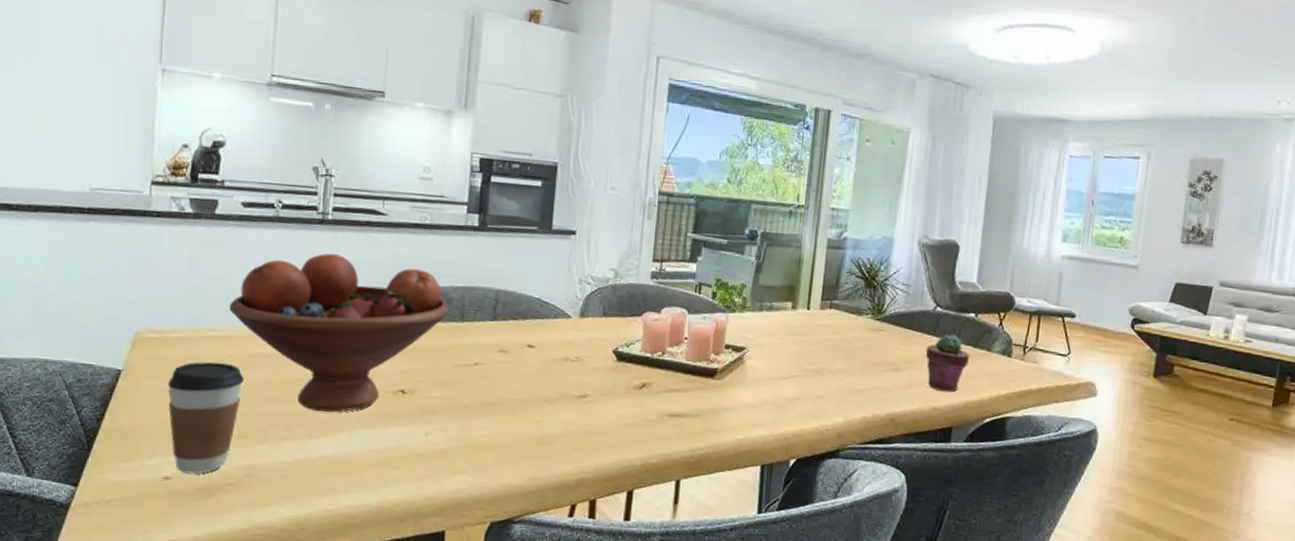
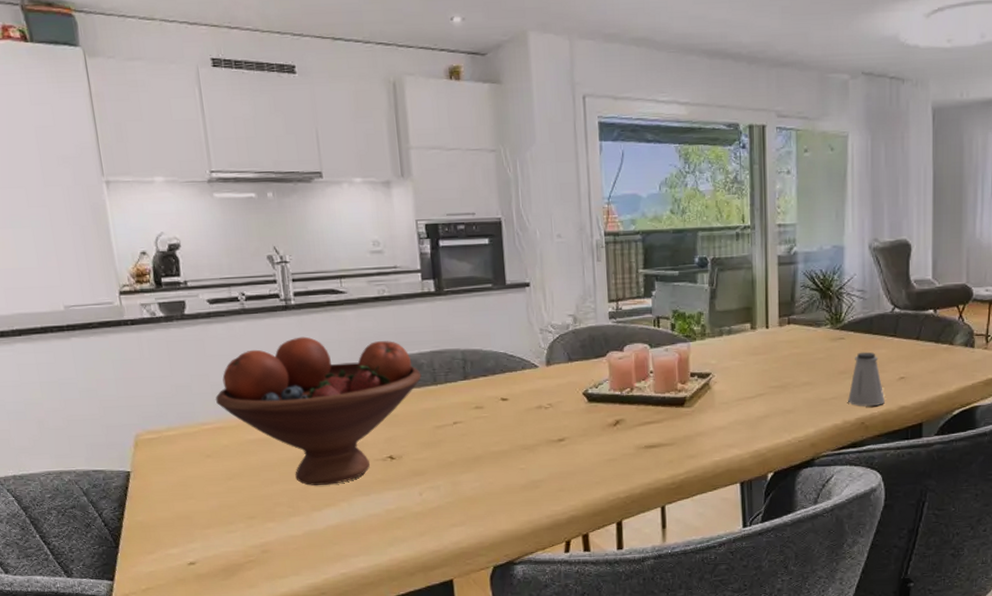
coffee cup: present [168,362,244,474] -> none [174,452,244,557]
saltshaker: none [880,346,917,403] -> present [848,352,884,406]
potted succulent: present [925,334,970,392] -> none [888,333,933,390]

